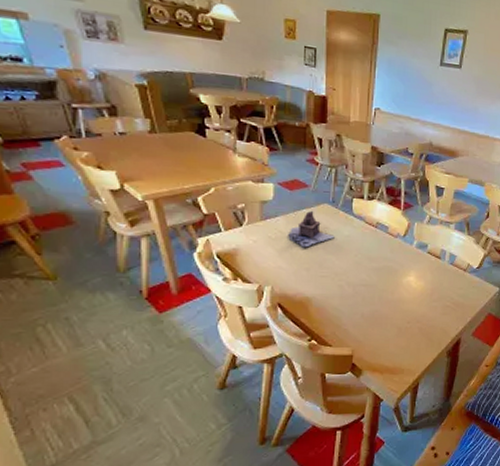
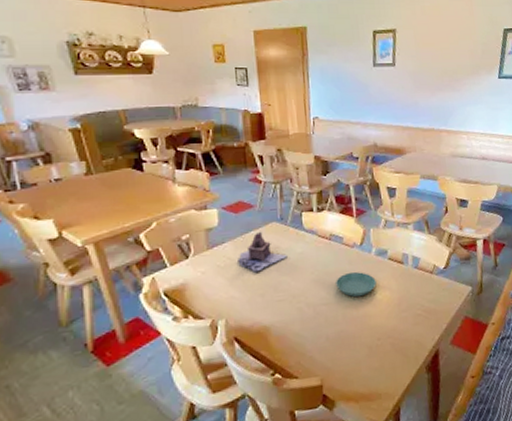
saucer: none [376,260,413,283] -> present [336,272,376,297]

